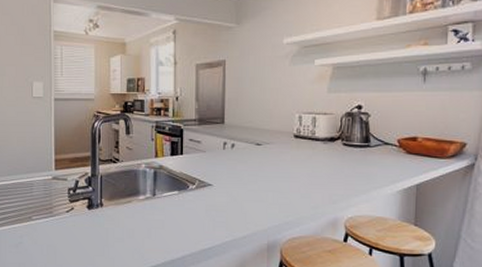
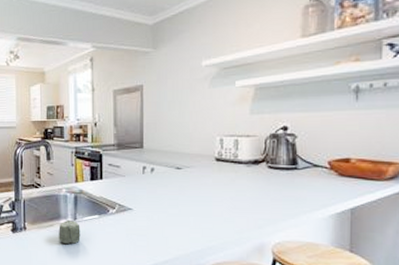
cup: none [137,195,159,220] -> present [59,219,81,244]

